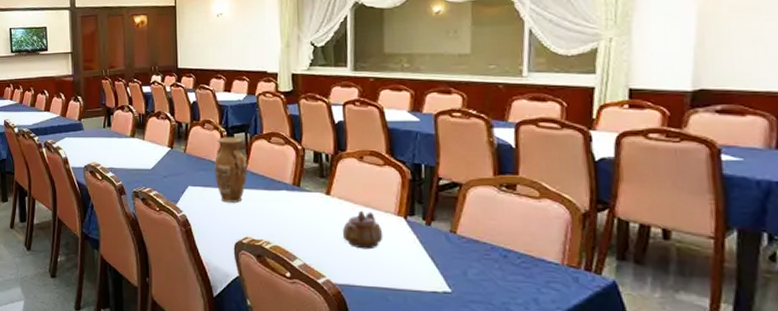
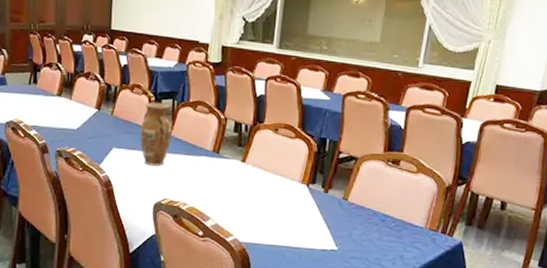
teapot: present [343,210,383,250] -> none [253,177,288,212]

